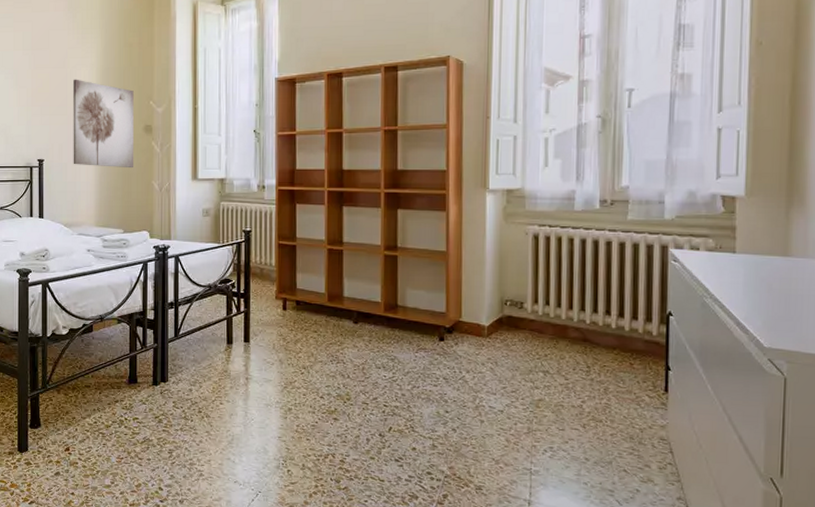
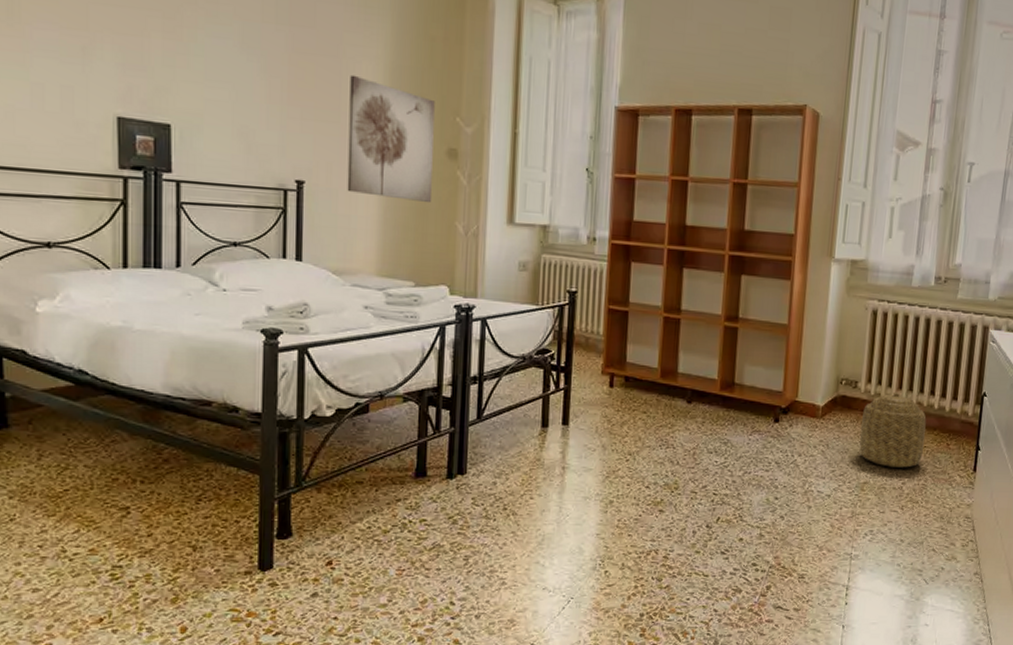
basket: none [530,311,604,387] -> present [859,391,926,468]

